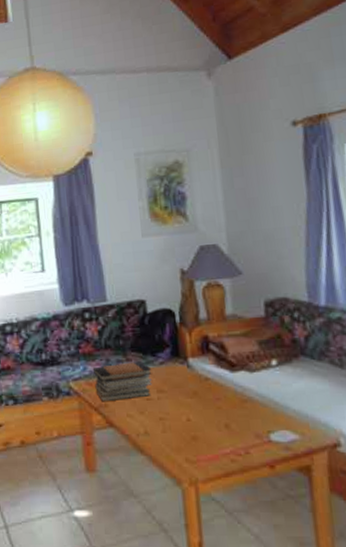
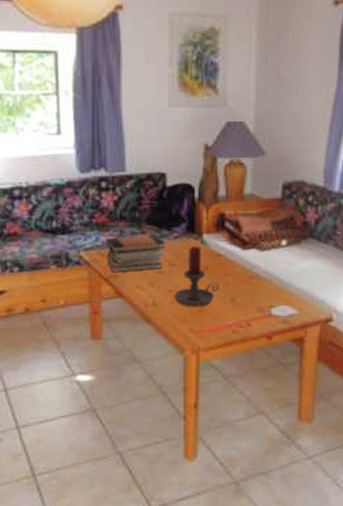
candle holder: none [165,371,212,434] -> present [174,247,220,306]

